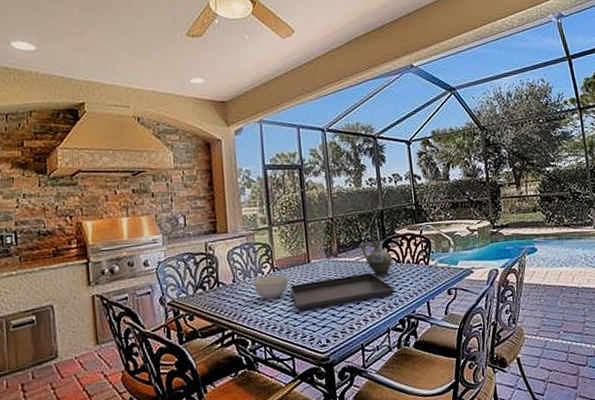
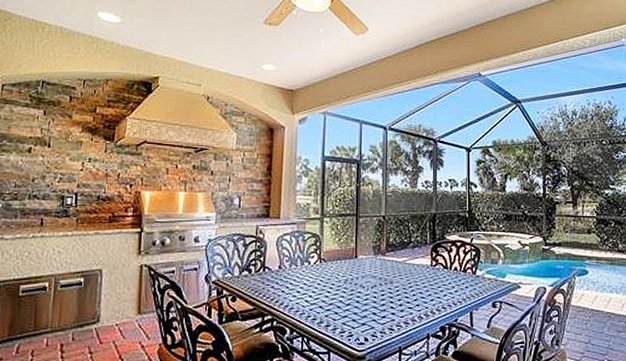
bowl: present [253,275,288,300] -> none [299,267,333,290]
serving tray: present [290,272,394,311] -> none [334,275,438,306]
pitcher: present [360,240,393,277] -> none [409,244,440,280]

